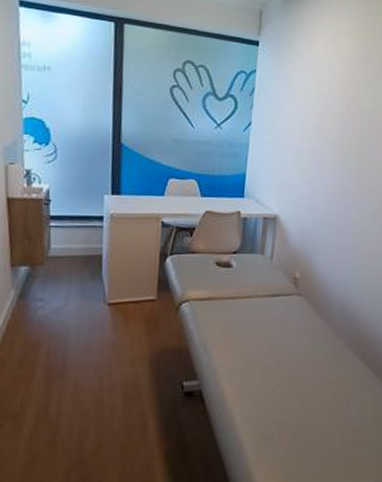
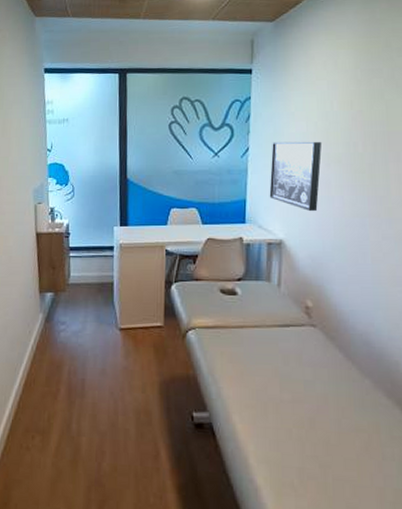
wall art: none [268,118,319,190] -> present [269,141,322,212]

